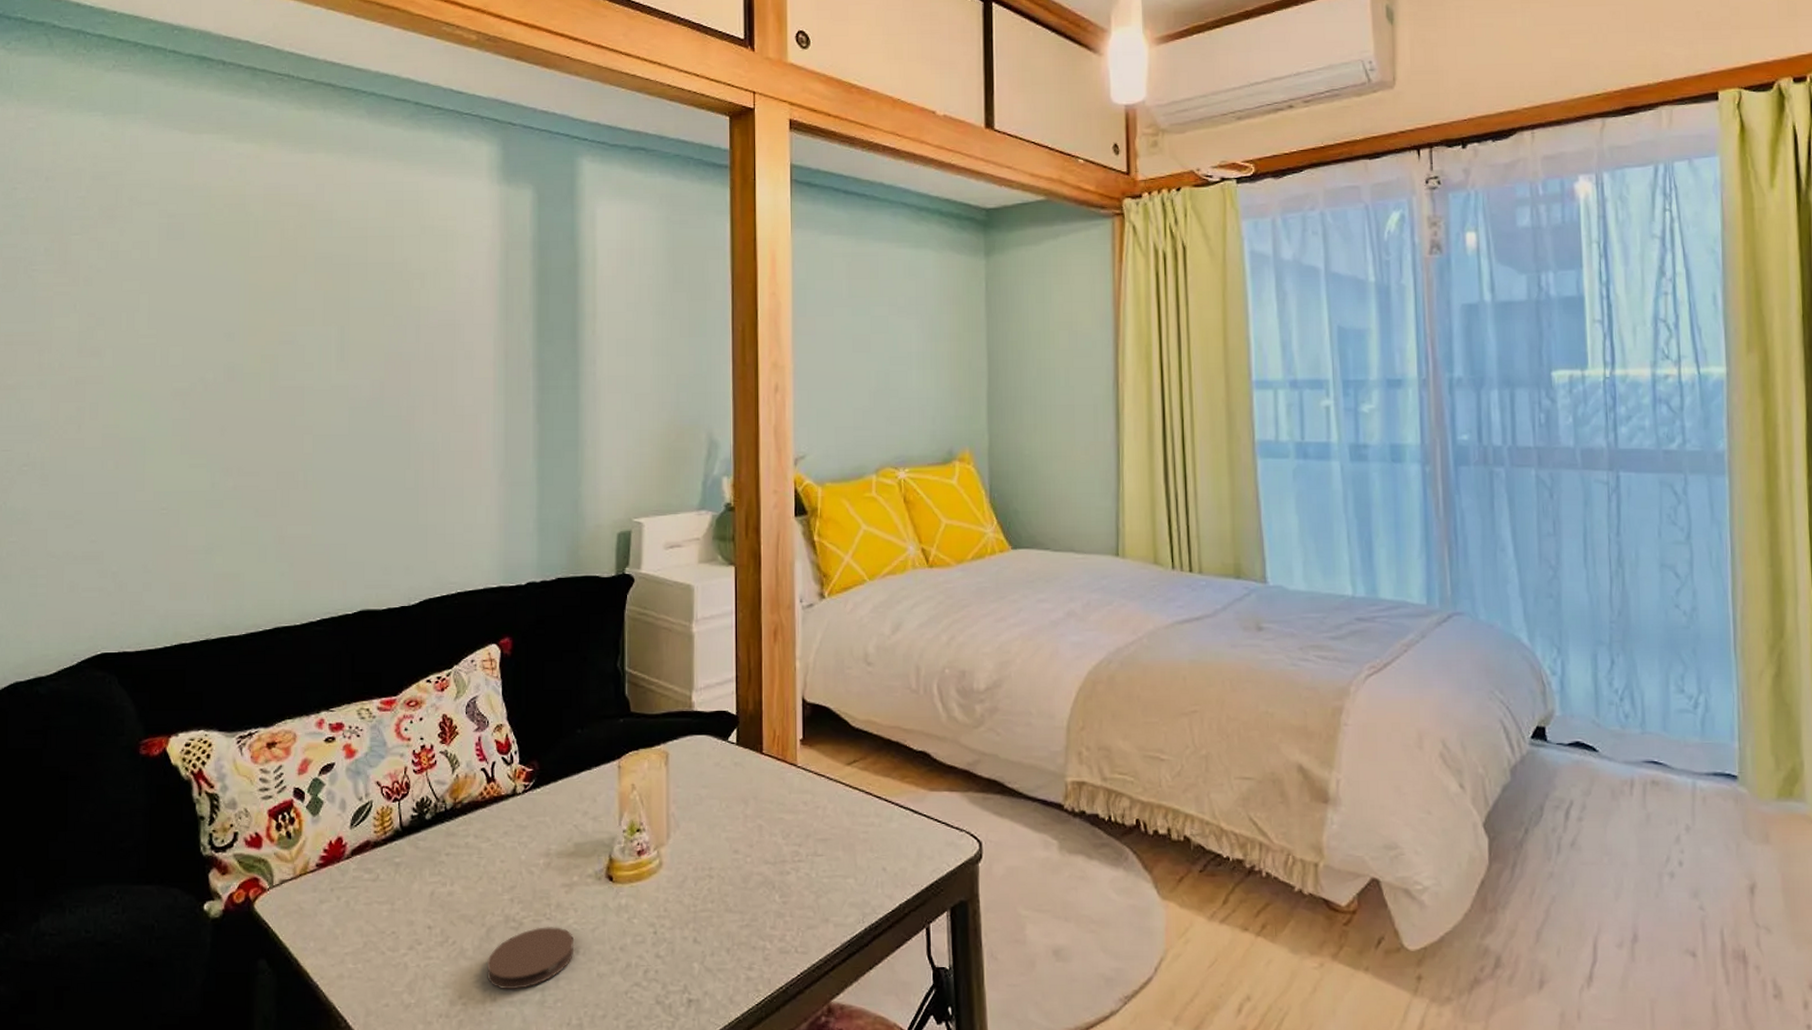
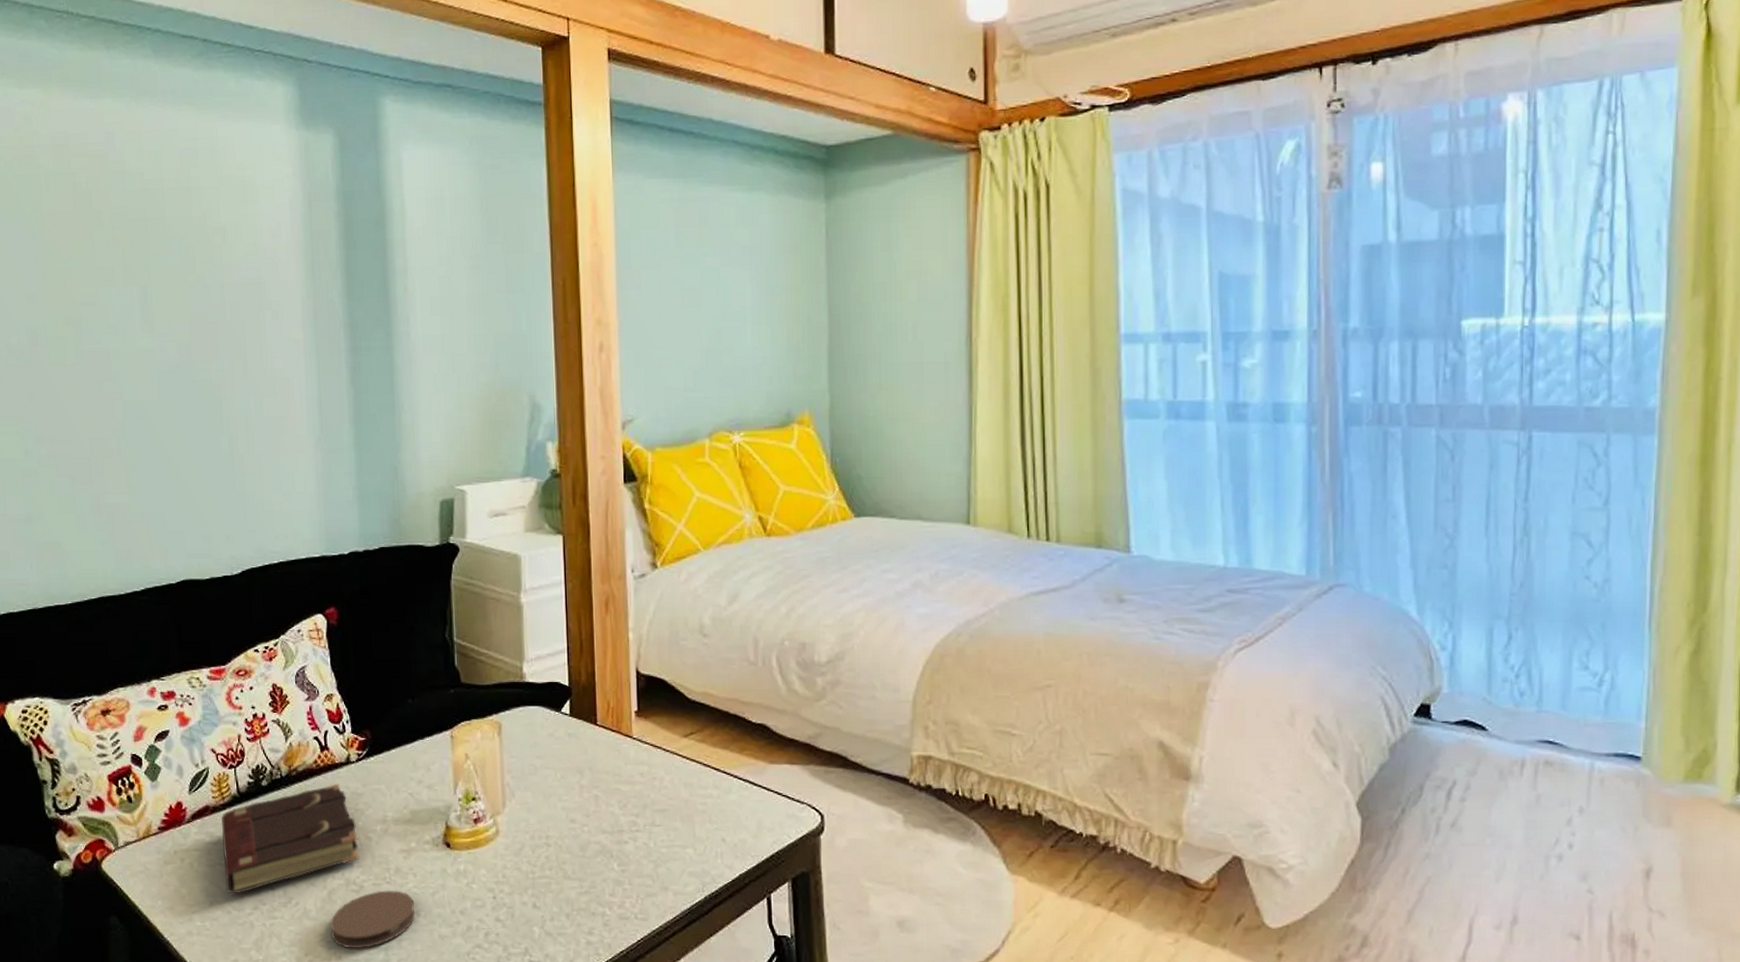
book: none [381,817,521,934] -> present [220,784,360,894]

